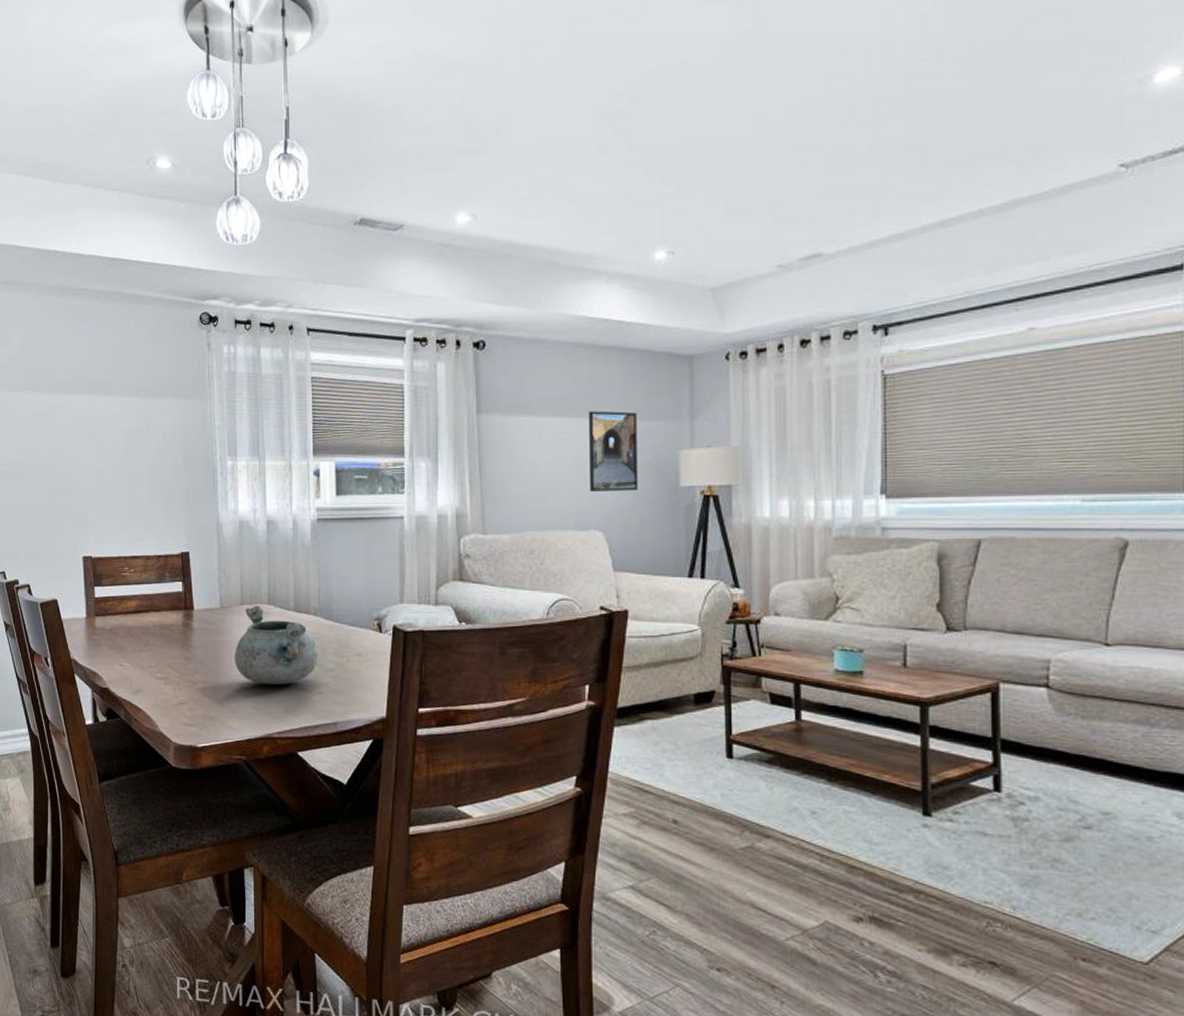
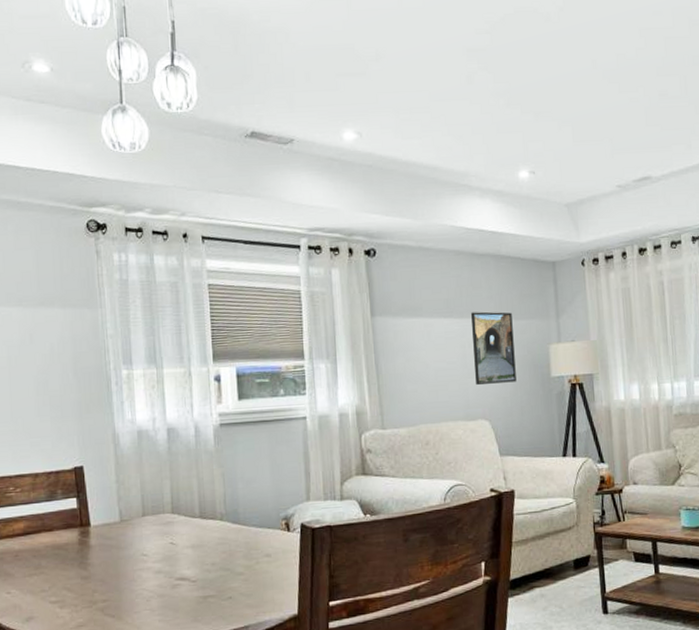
decorative bowl: present [234,605,317,685] -> none [137,515,226,596]

